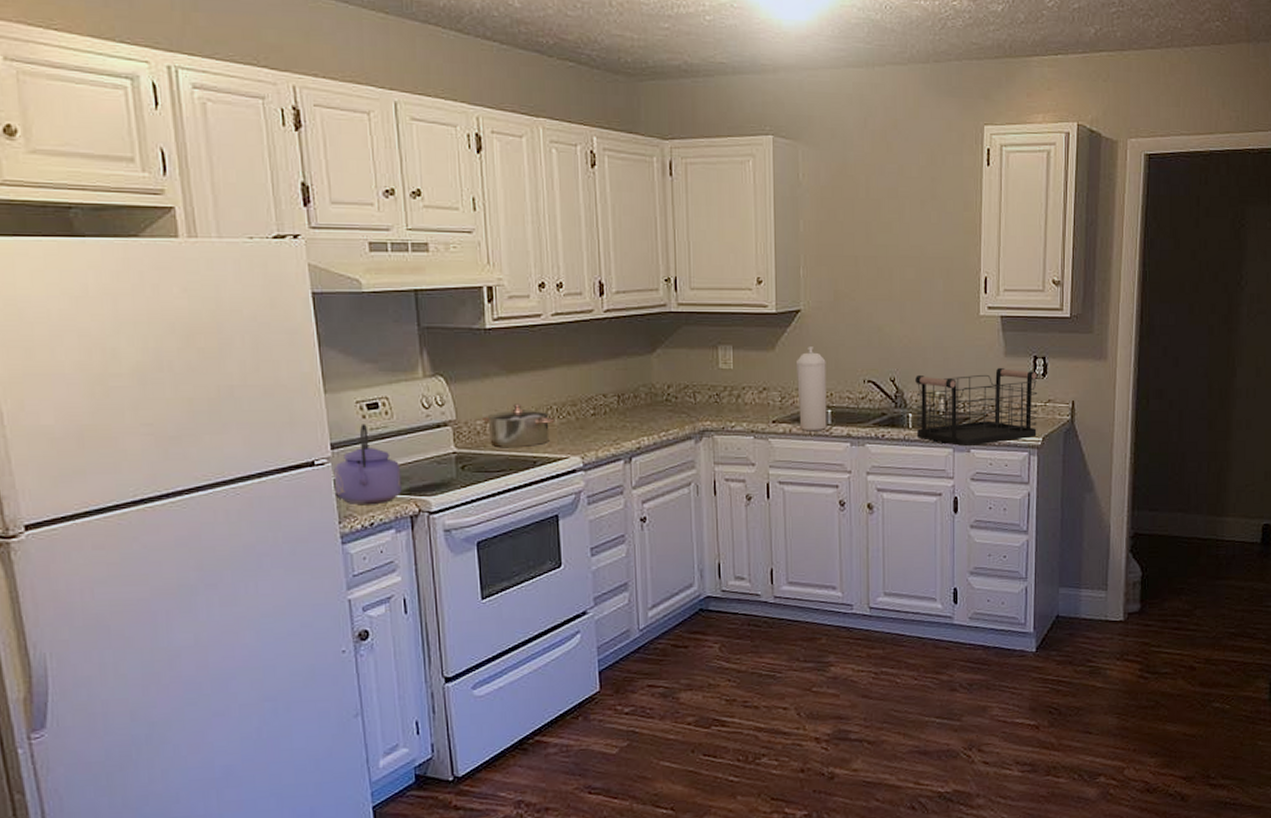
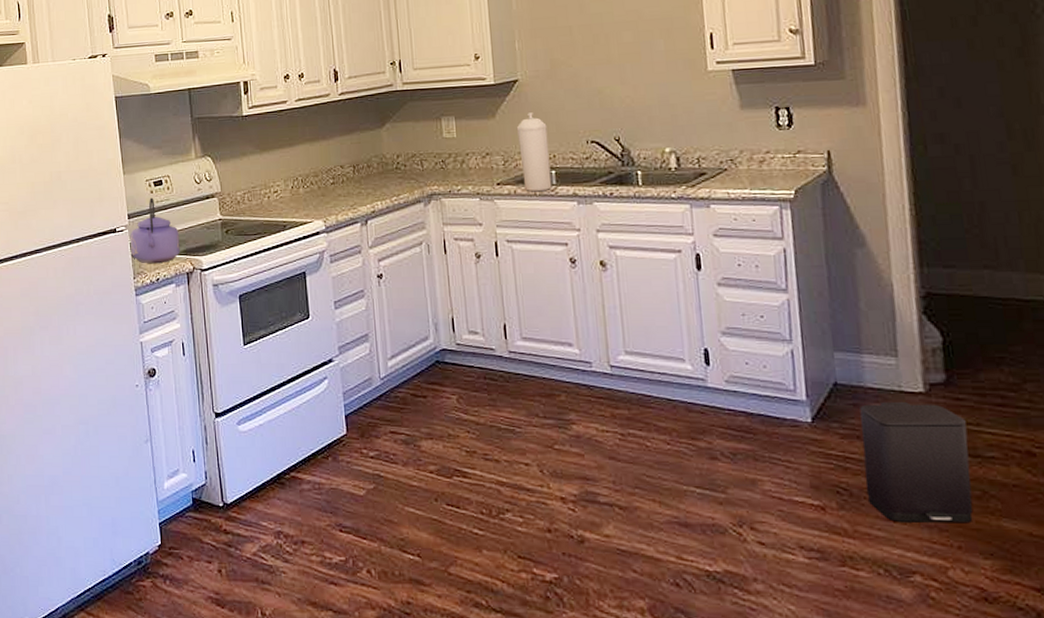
cooking pot: present [483,404,555,448] -> none [242,176,301,215]
dish rack: present [915,367,1038,447] -> none [642,120,788,202]
pedal bin: none [1072,630,1151,734] -> present [860,402,974,524]

